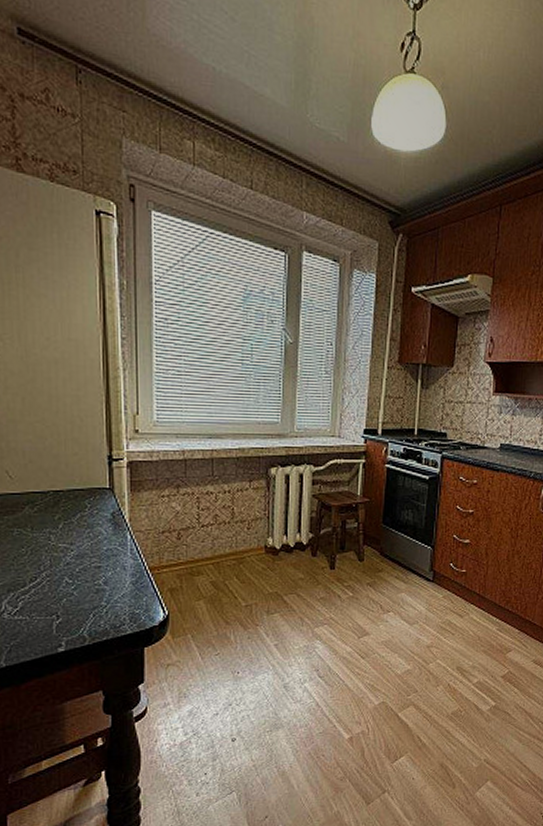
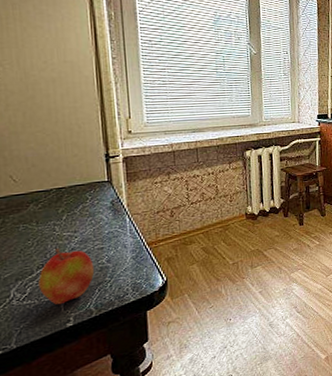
apple: none [31,560,90,626] -> present [38,247,95,305]

